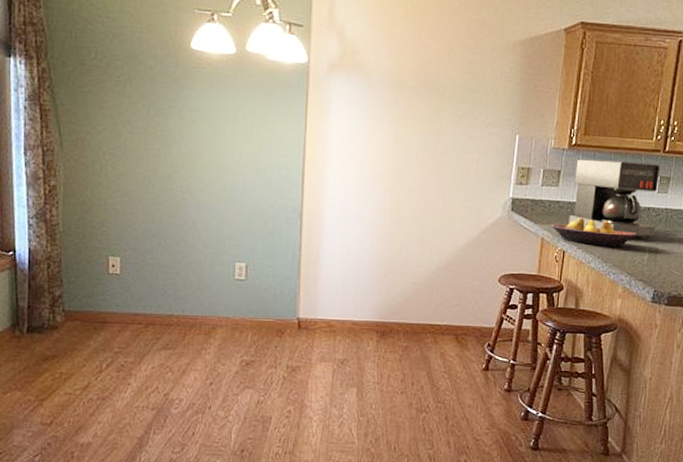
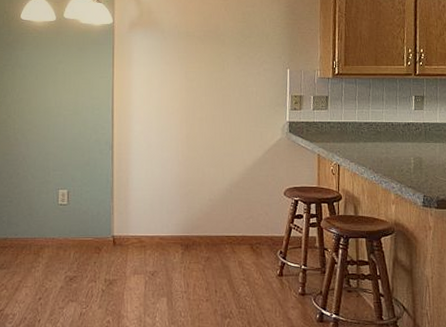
fruit bowl: present [551,217,637,246] -> none [325,135,402,158]
coffee maker: present [569,159,661,239] -> none [340,85,417,150]

